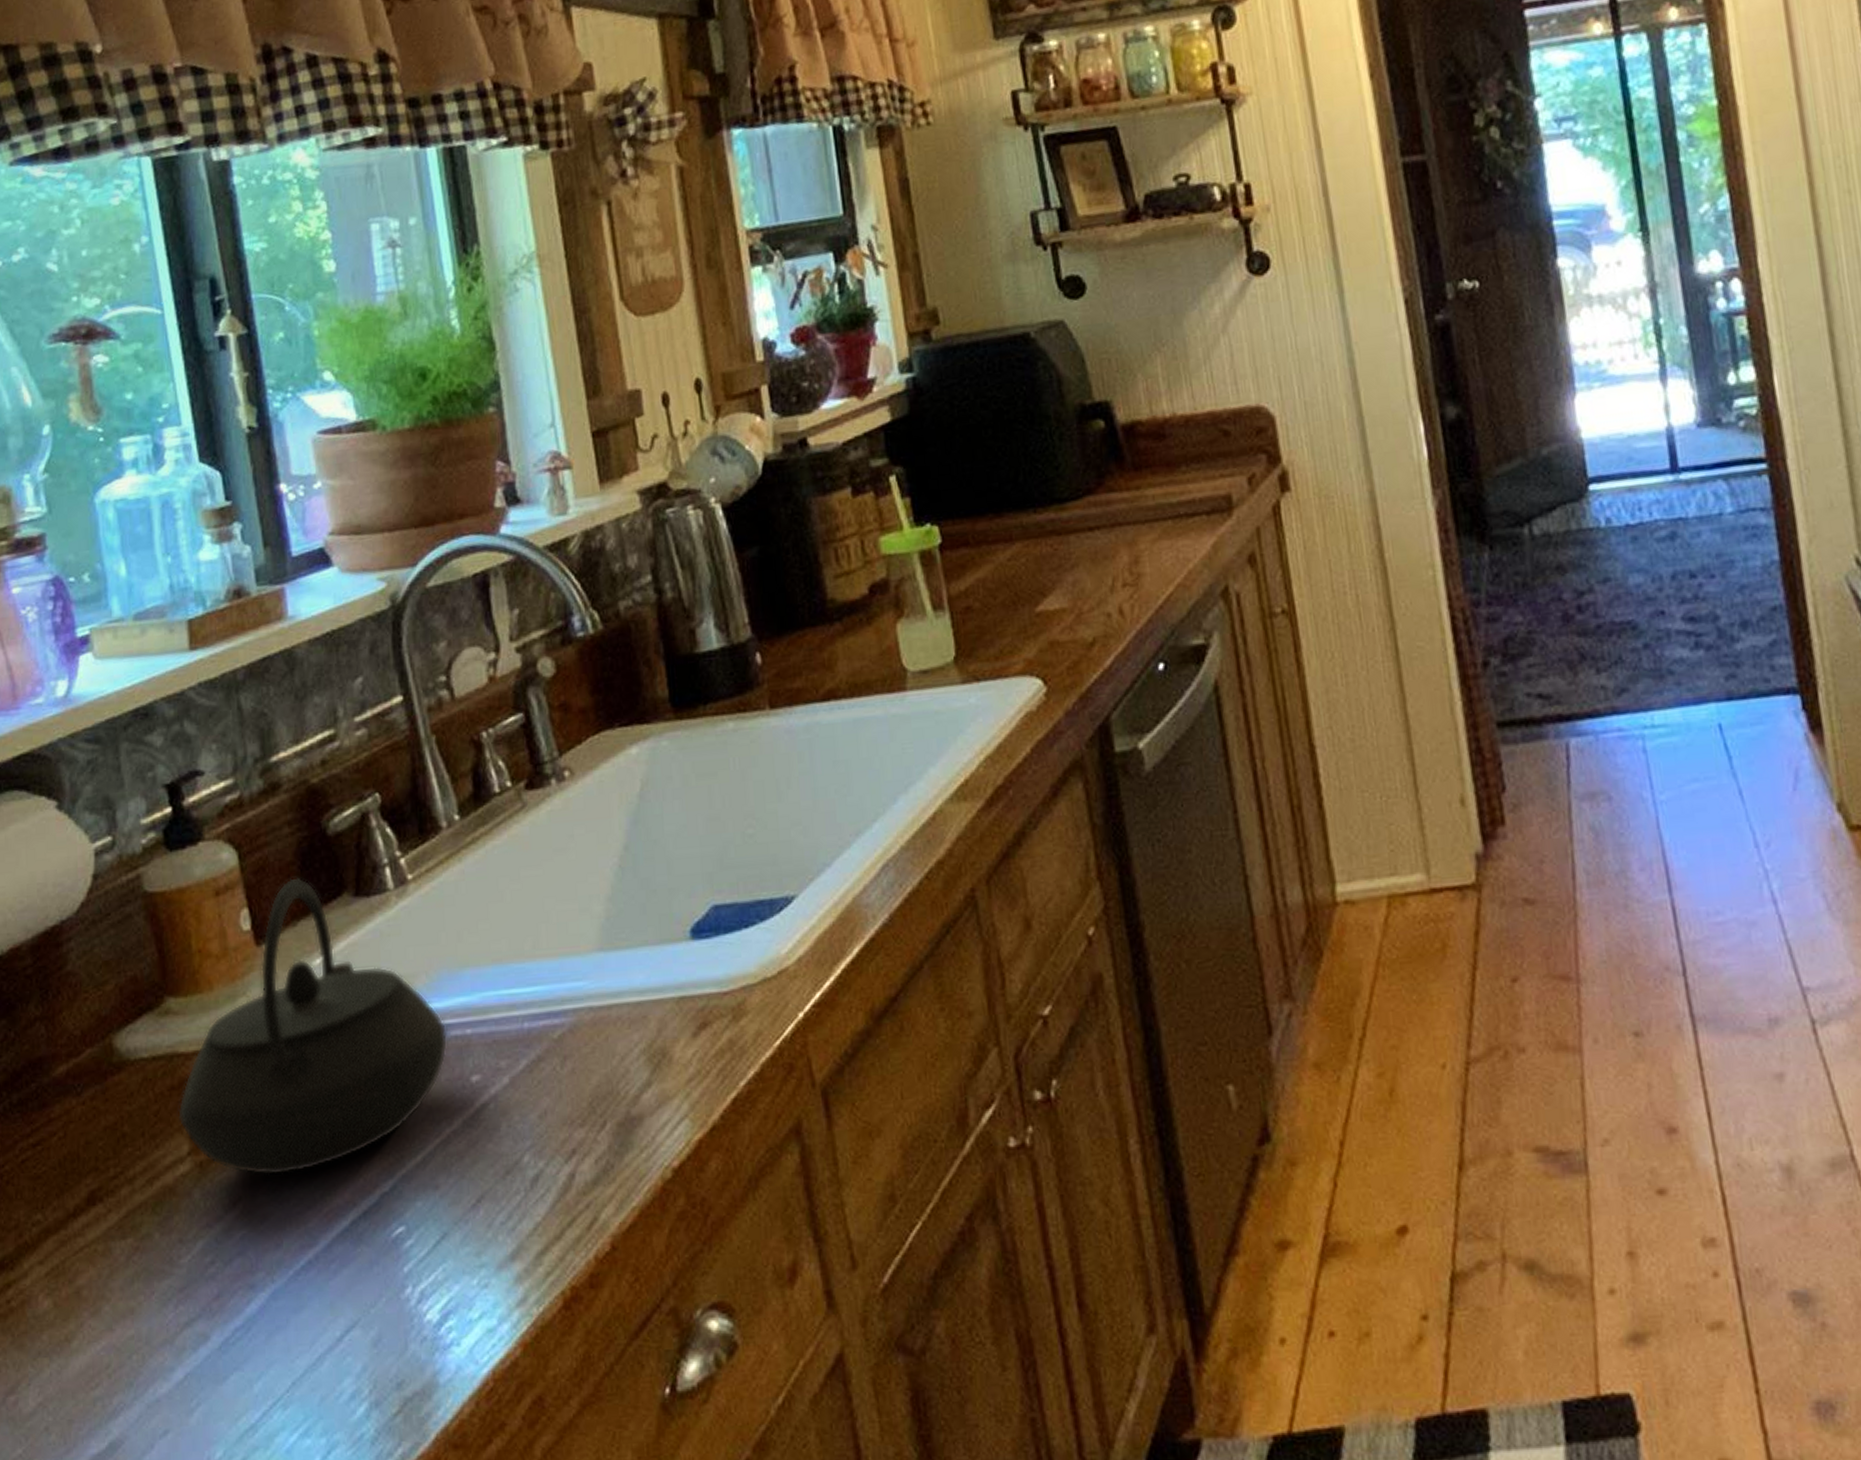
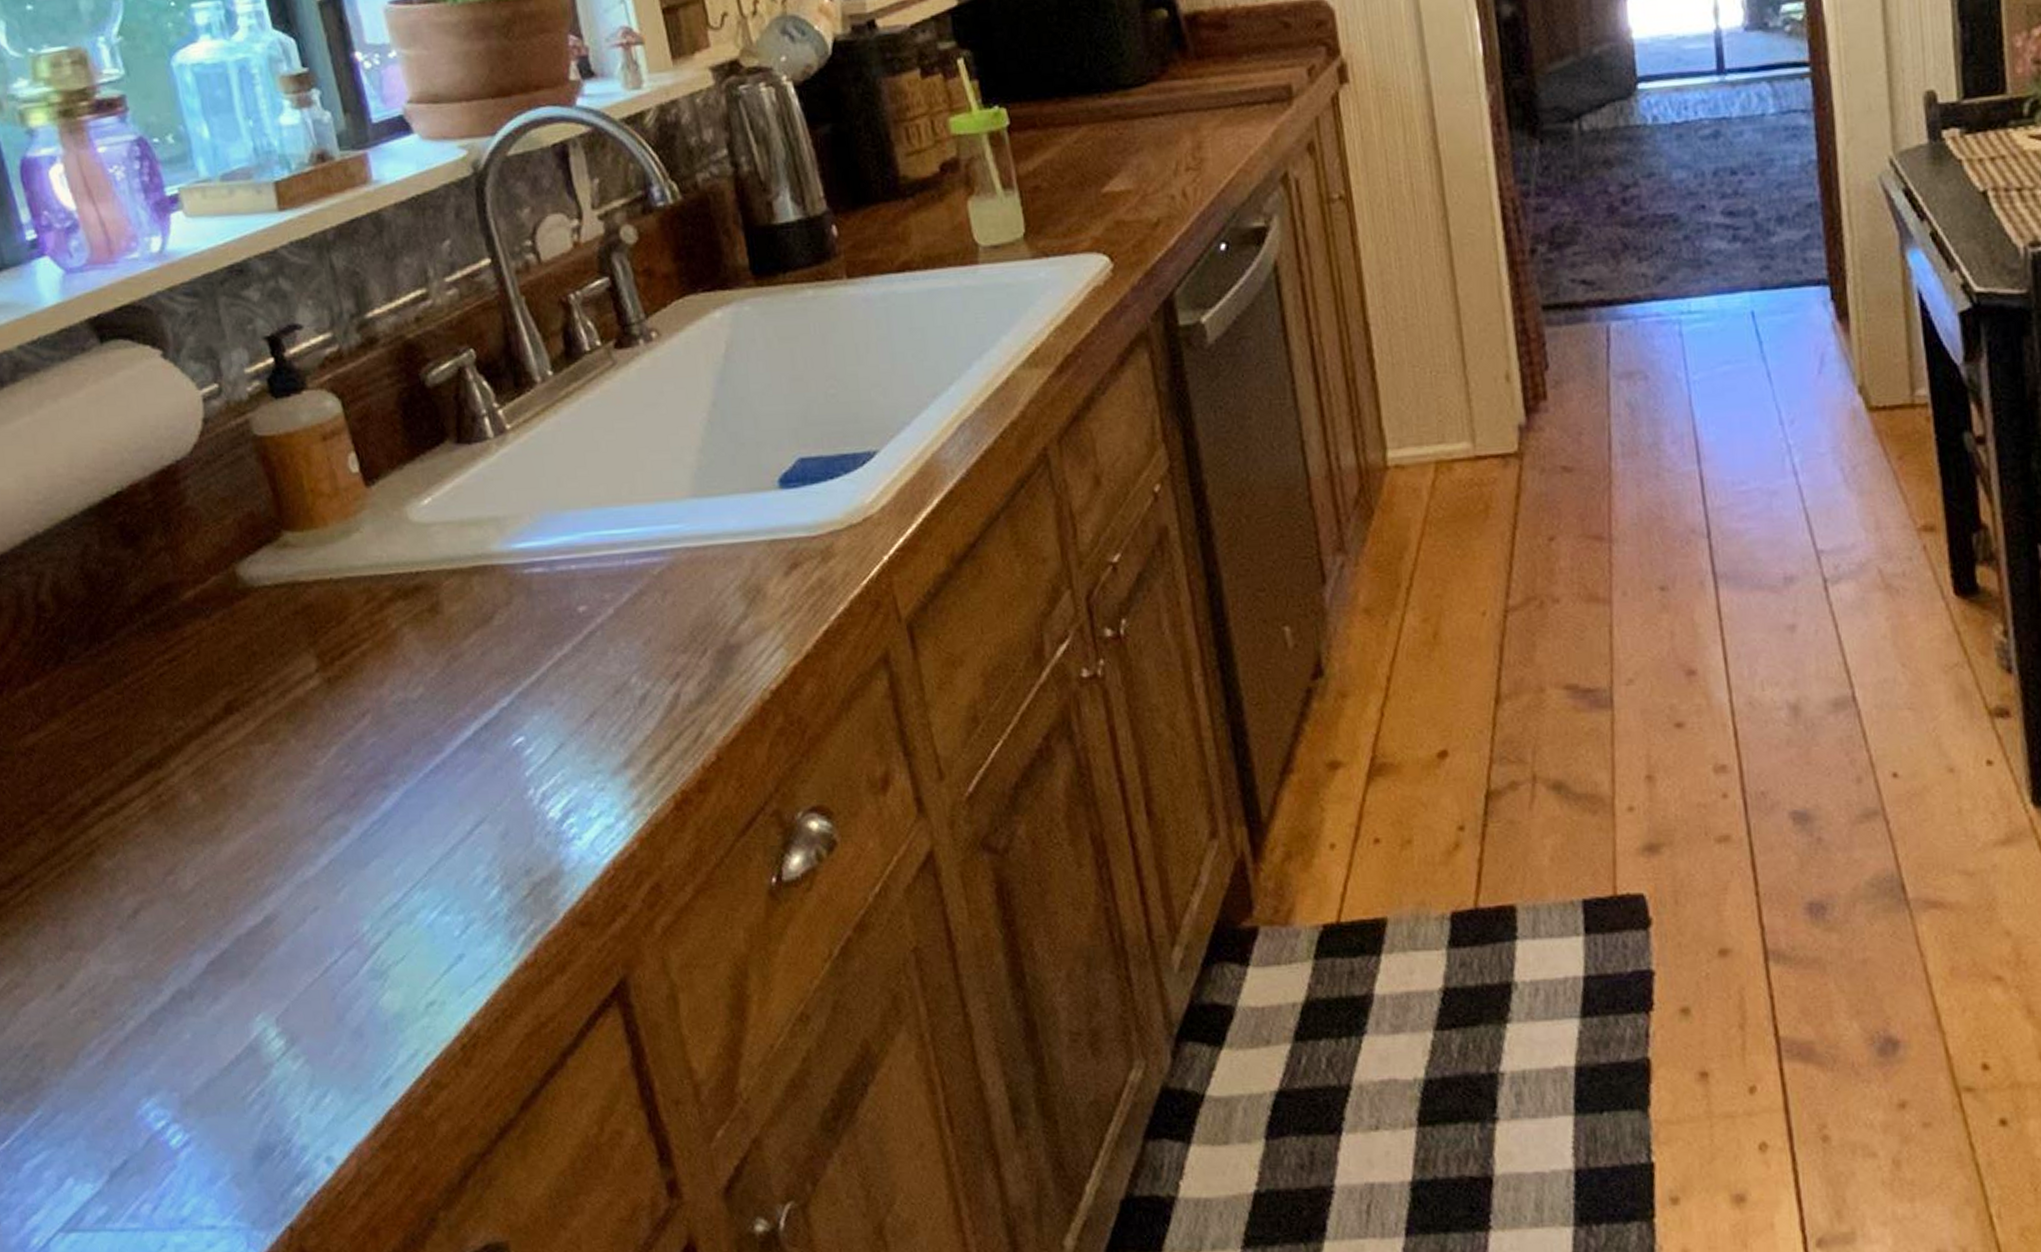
kettle: present [178,877,448,1177] -> none [303,425,555,692]

